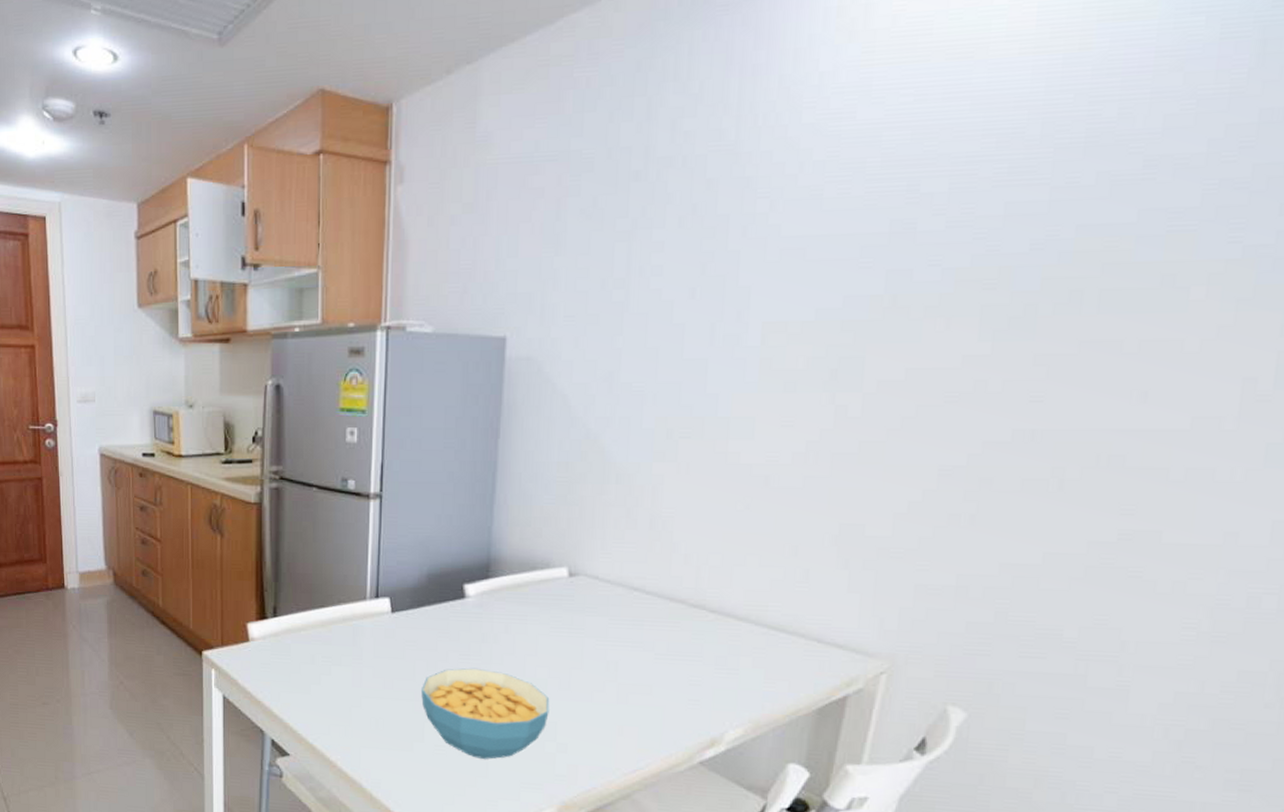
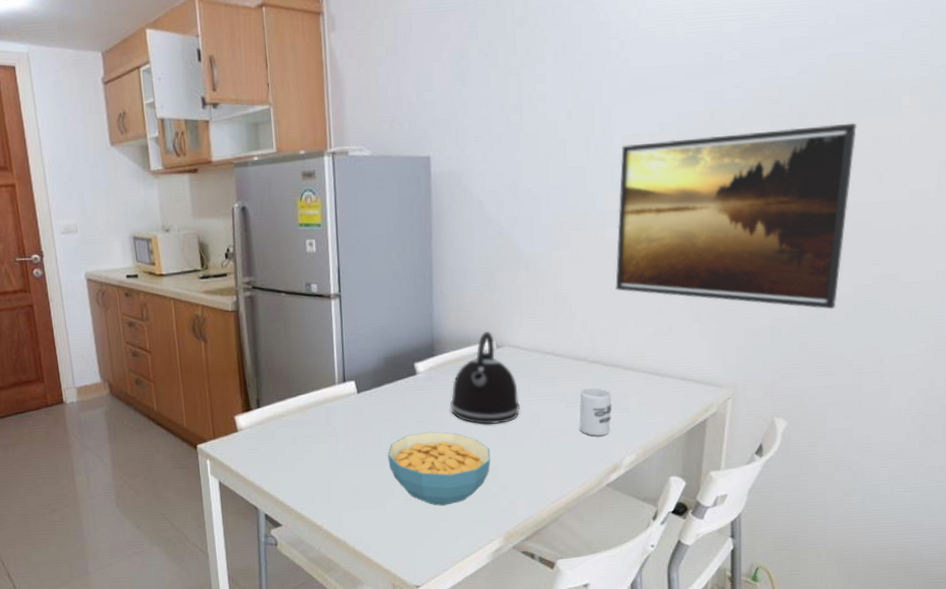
kettle: none [503,554,593,669] -> present [449,331,520,425]
cup: none [668,638,717,700] -> present [578,388,612,436]
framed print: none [735,319,1115,571] -> present [615,123,857,310]

